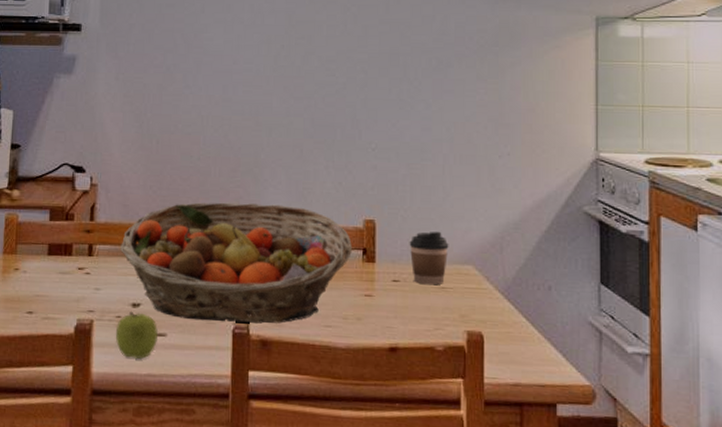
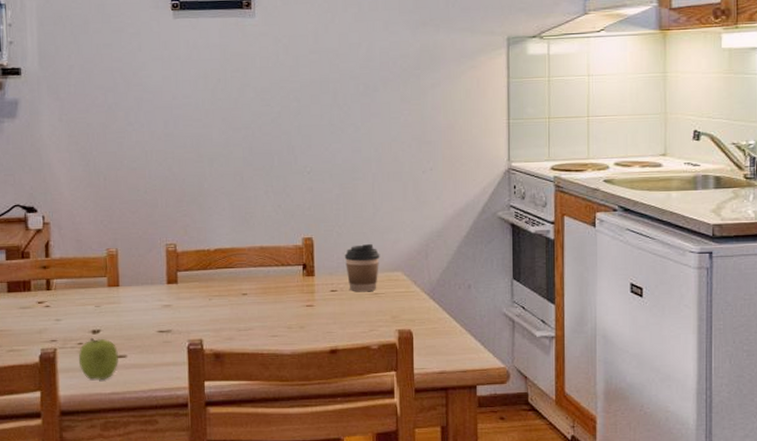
fruit basket: present [120,202,352,324] -> none [77,230,293,341]

